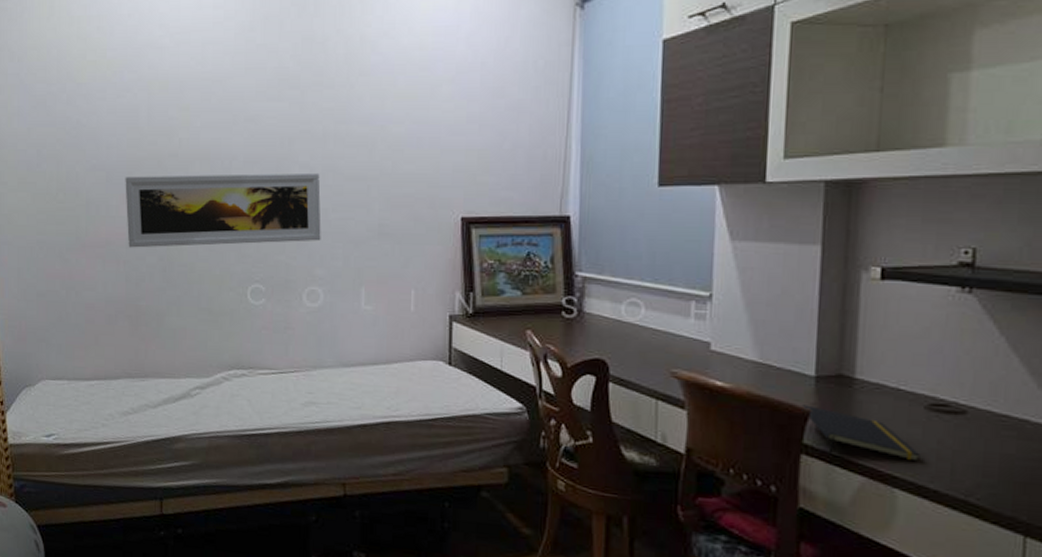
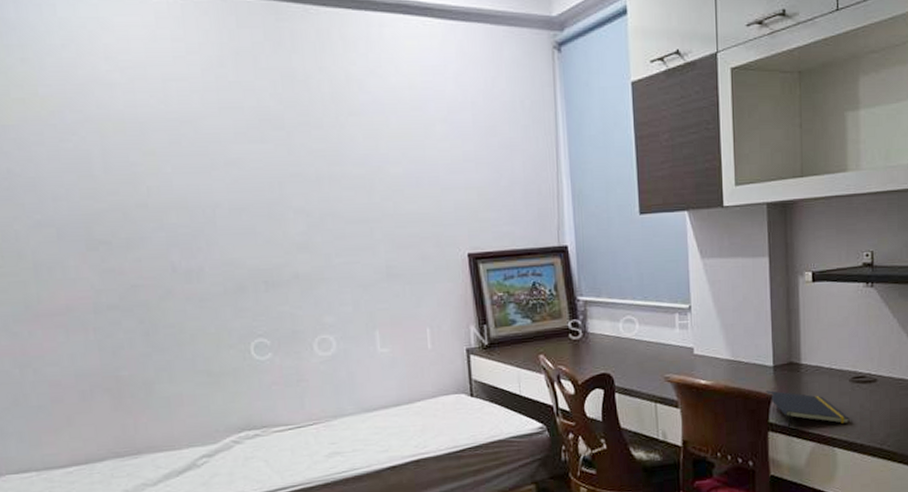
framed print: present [125,172,321,248] -> none [82,217,327,313]

